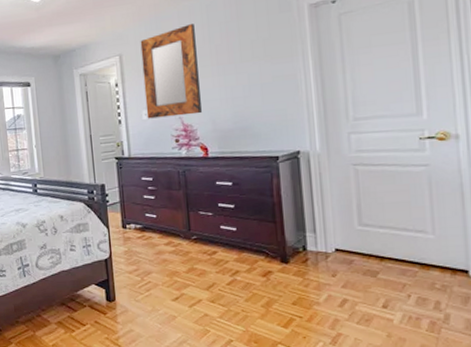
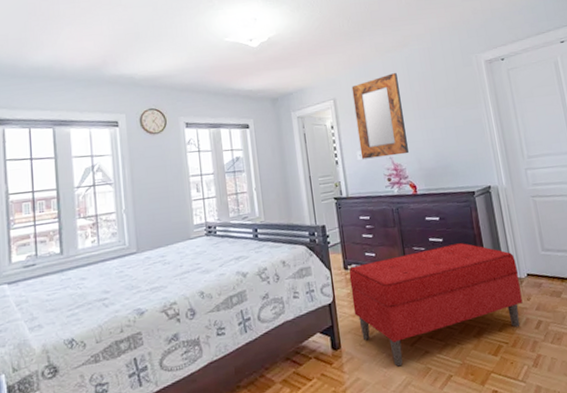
bench: none [127,211,326,325] -> present [349,243,523,367]

